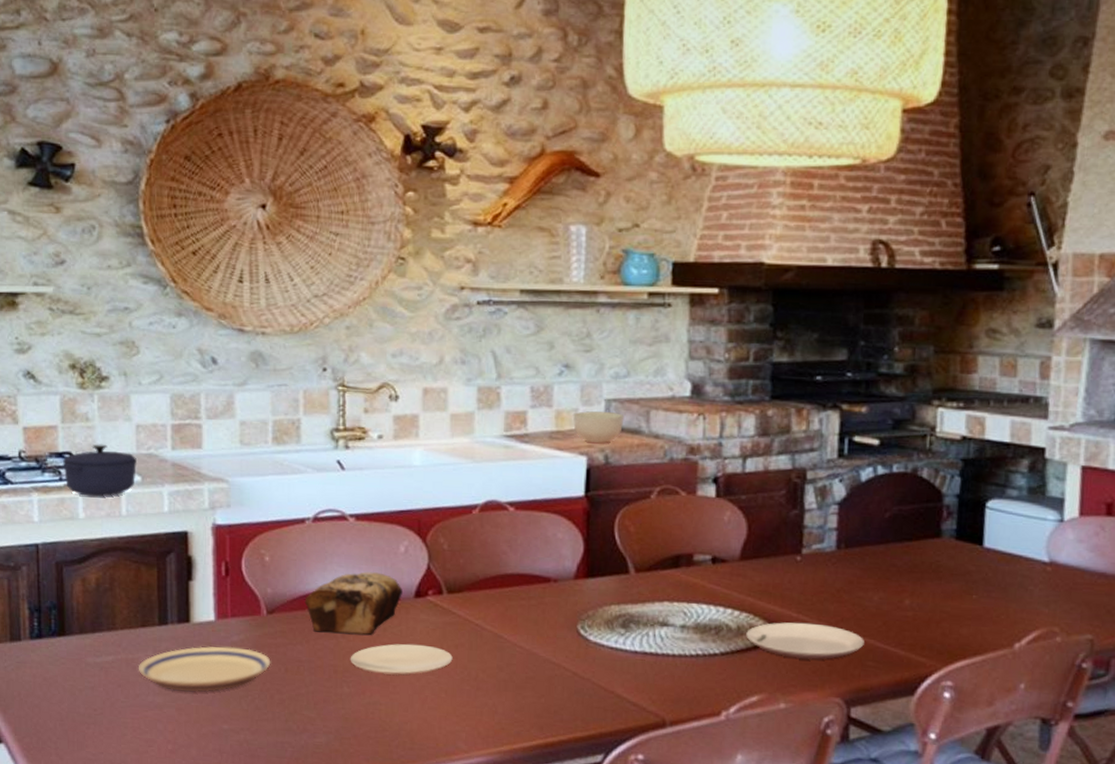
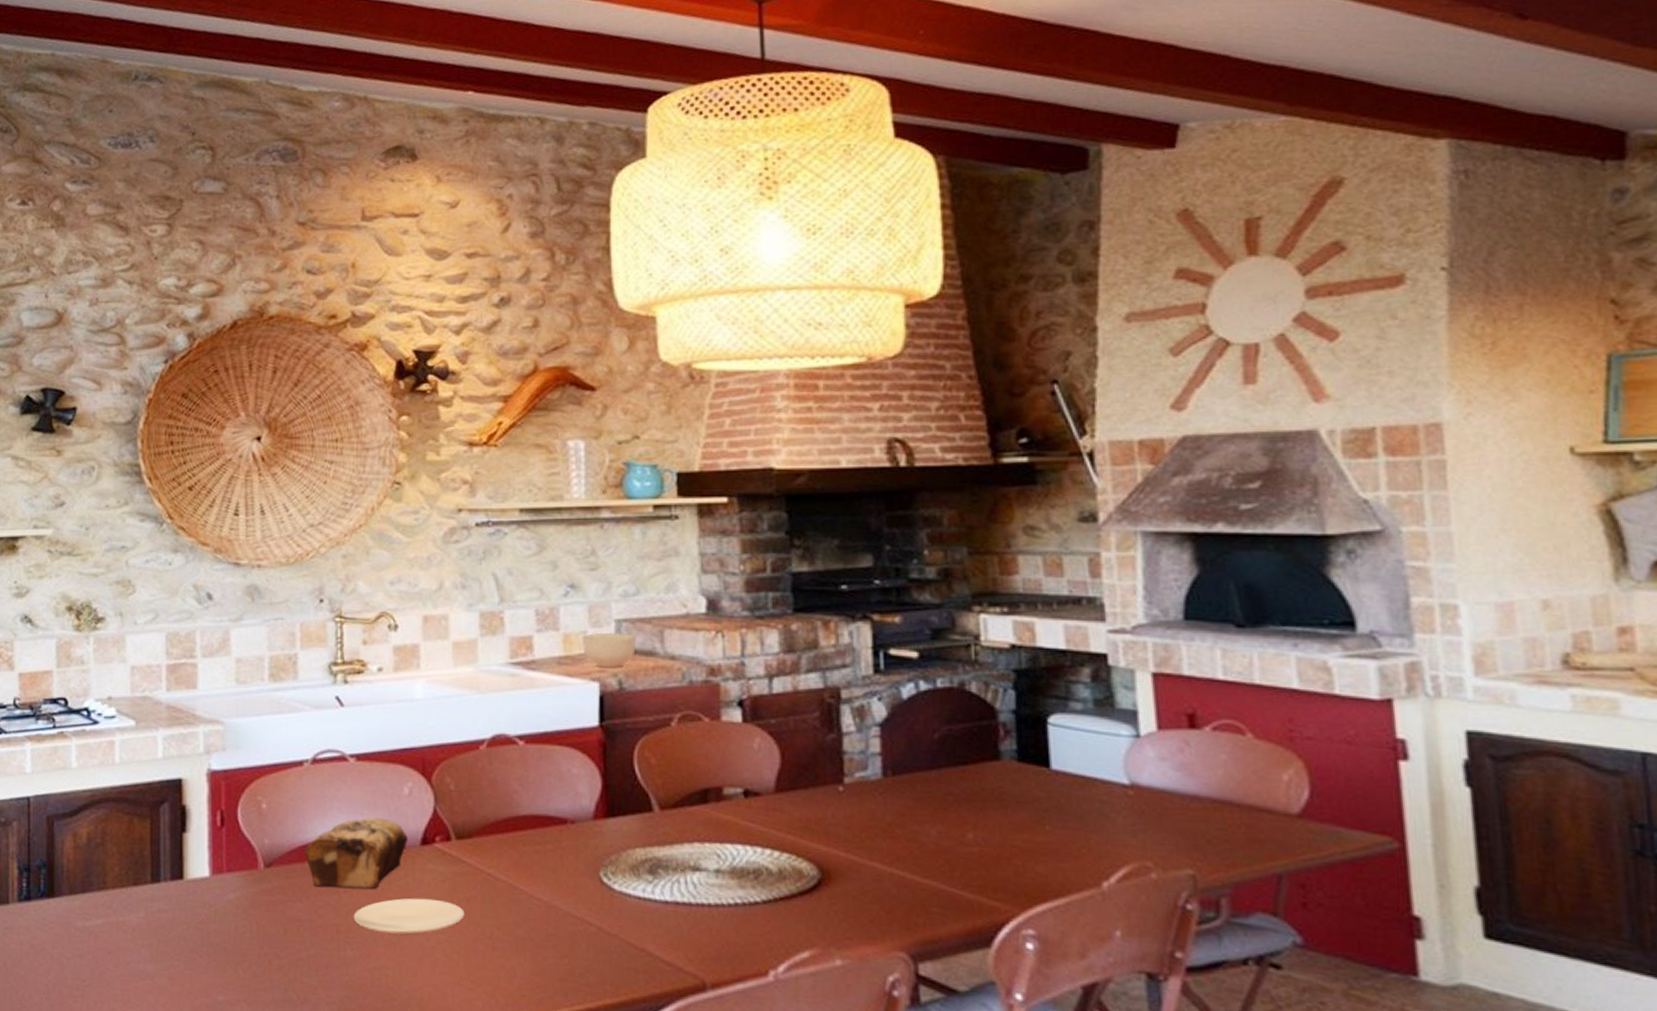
cooking pot: present [63,444,138,497] -> none [57,688,132,744]
plate: present [139,646,271,692] -> none [130,905,269,959]
plate: present [746,622,864,660] -> none [789,862,926,907]

